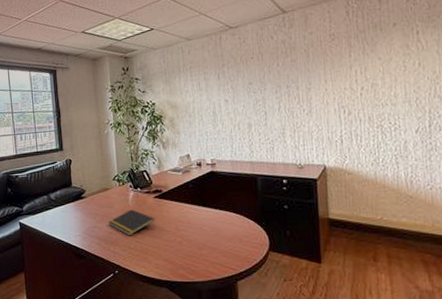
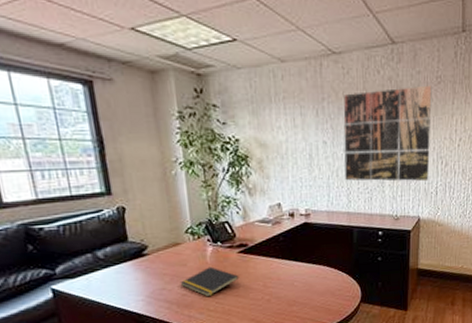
wall art: none [241,42,332,133] -> present [343,85,432,181]

